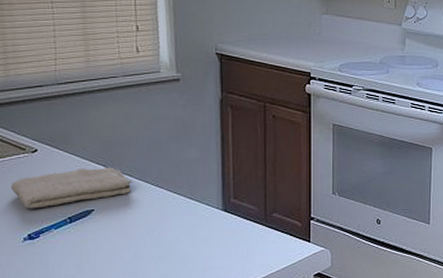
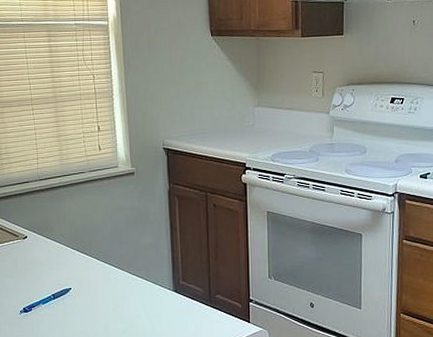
washcloth: present [10,167,133,209] -> none [9,251,100,287]

